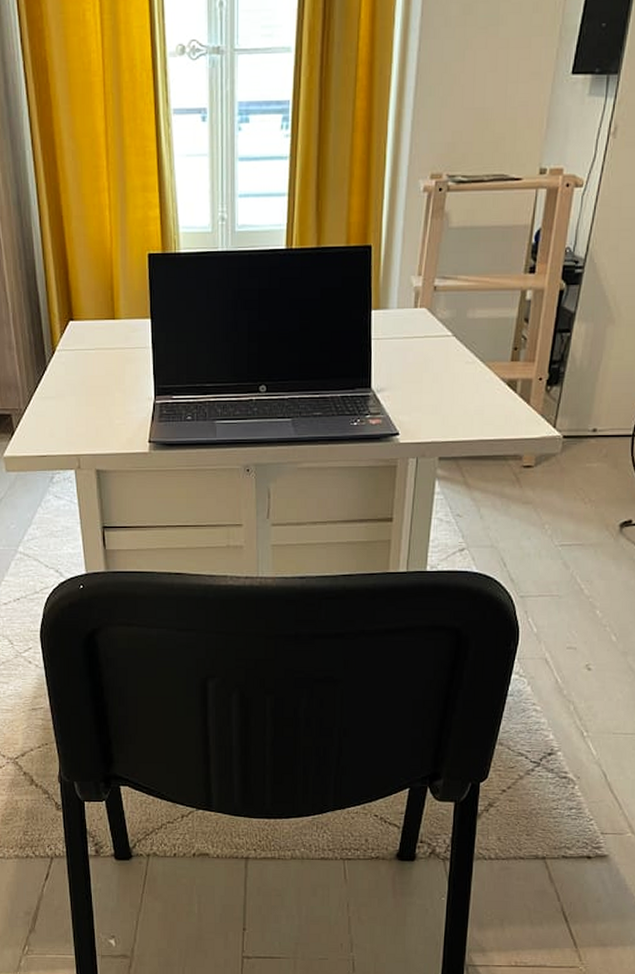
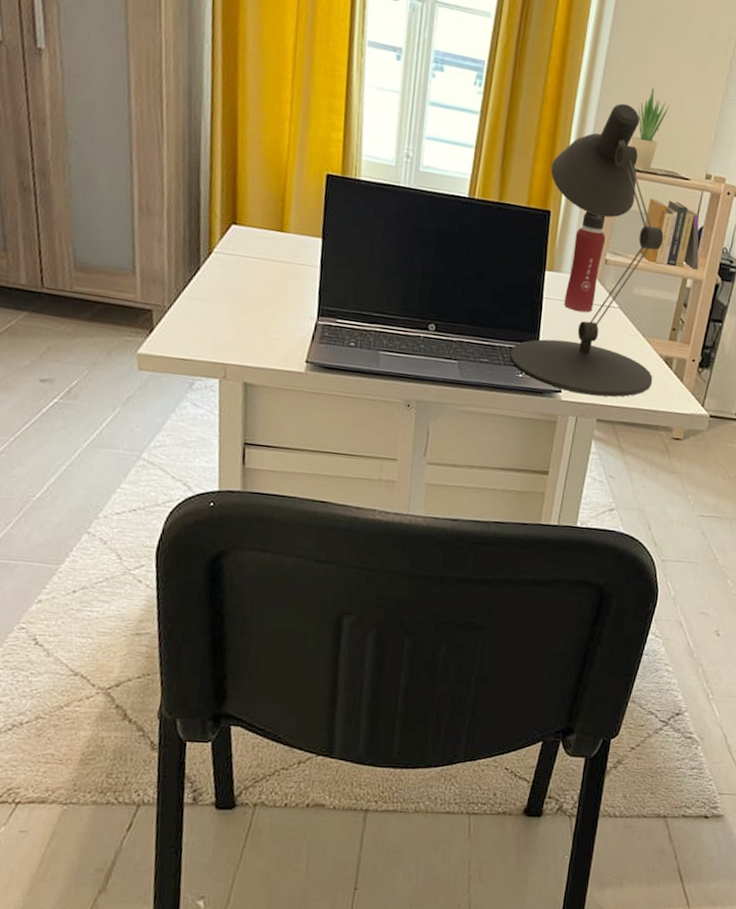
desk lamp: none [342,111,497,433] -> present [509,103,664,397]
water bottle: none [394,237,433,348] -> present [564,211,606,313]
potted plant: none [452,85,492,180] -> present [631,87,670,171]
books: none [471,207,539,280] -> present [640,198,699,270]

